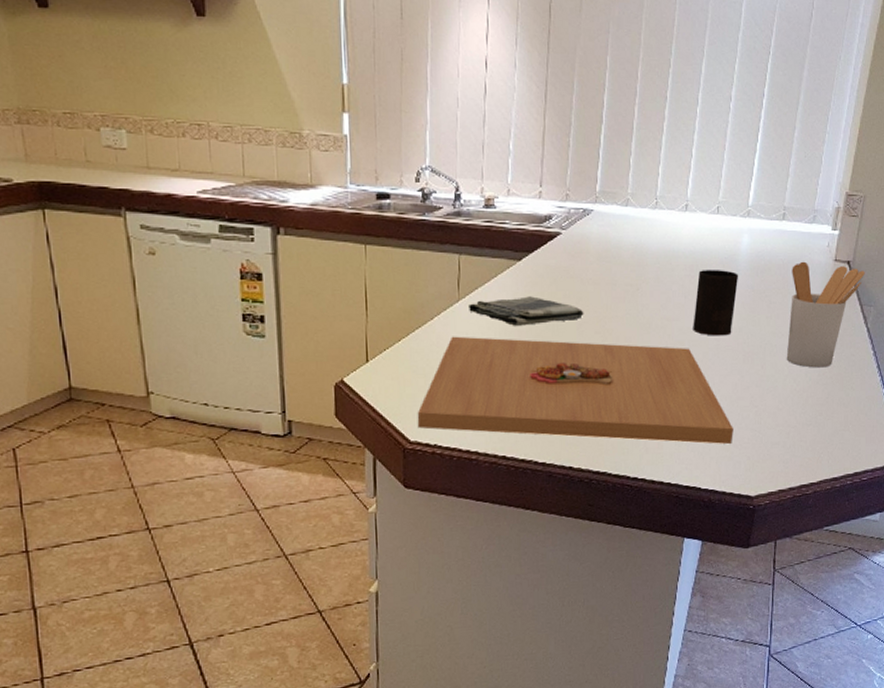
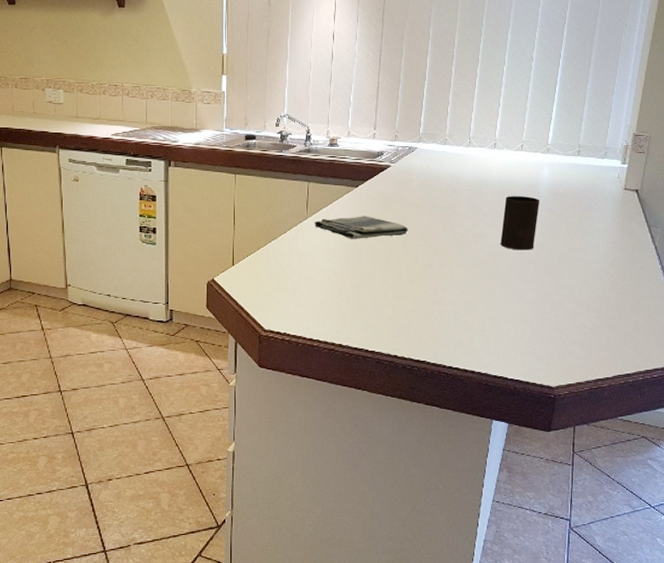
platter: present [417,336,733,445] -> none [271,246,536,342]
utensil holder: present [786,261,865,368] -> none [582,189,652,279]

